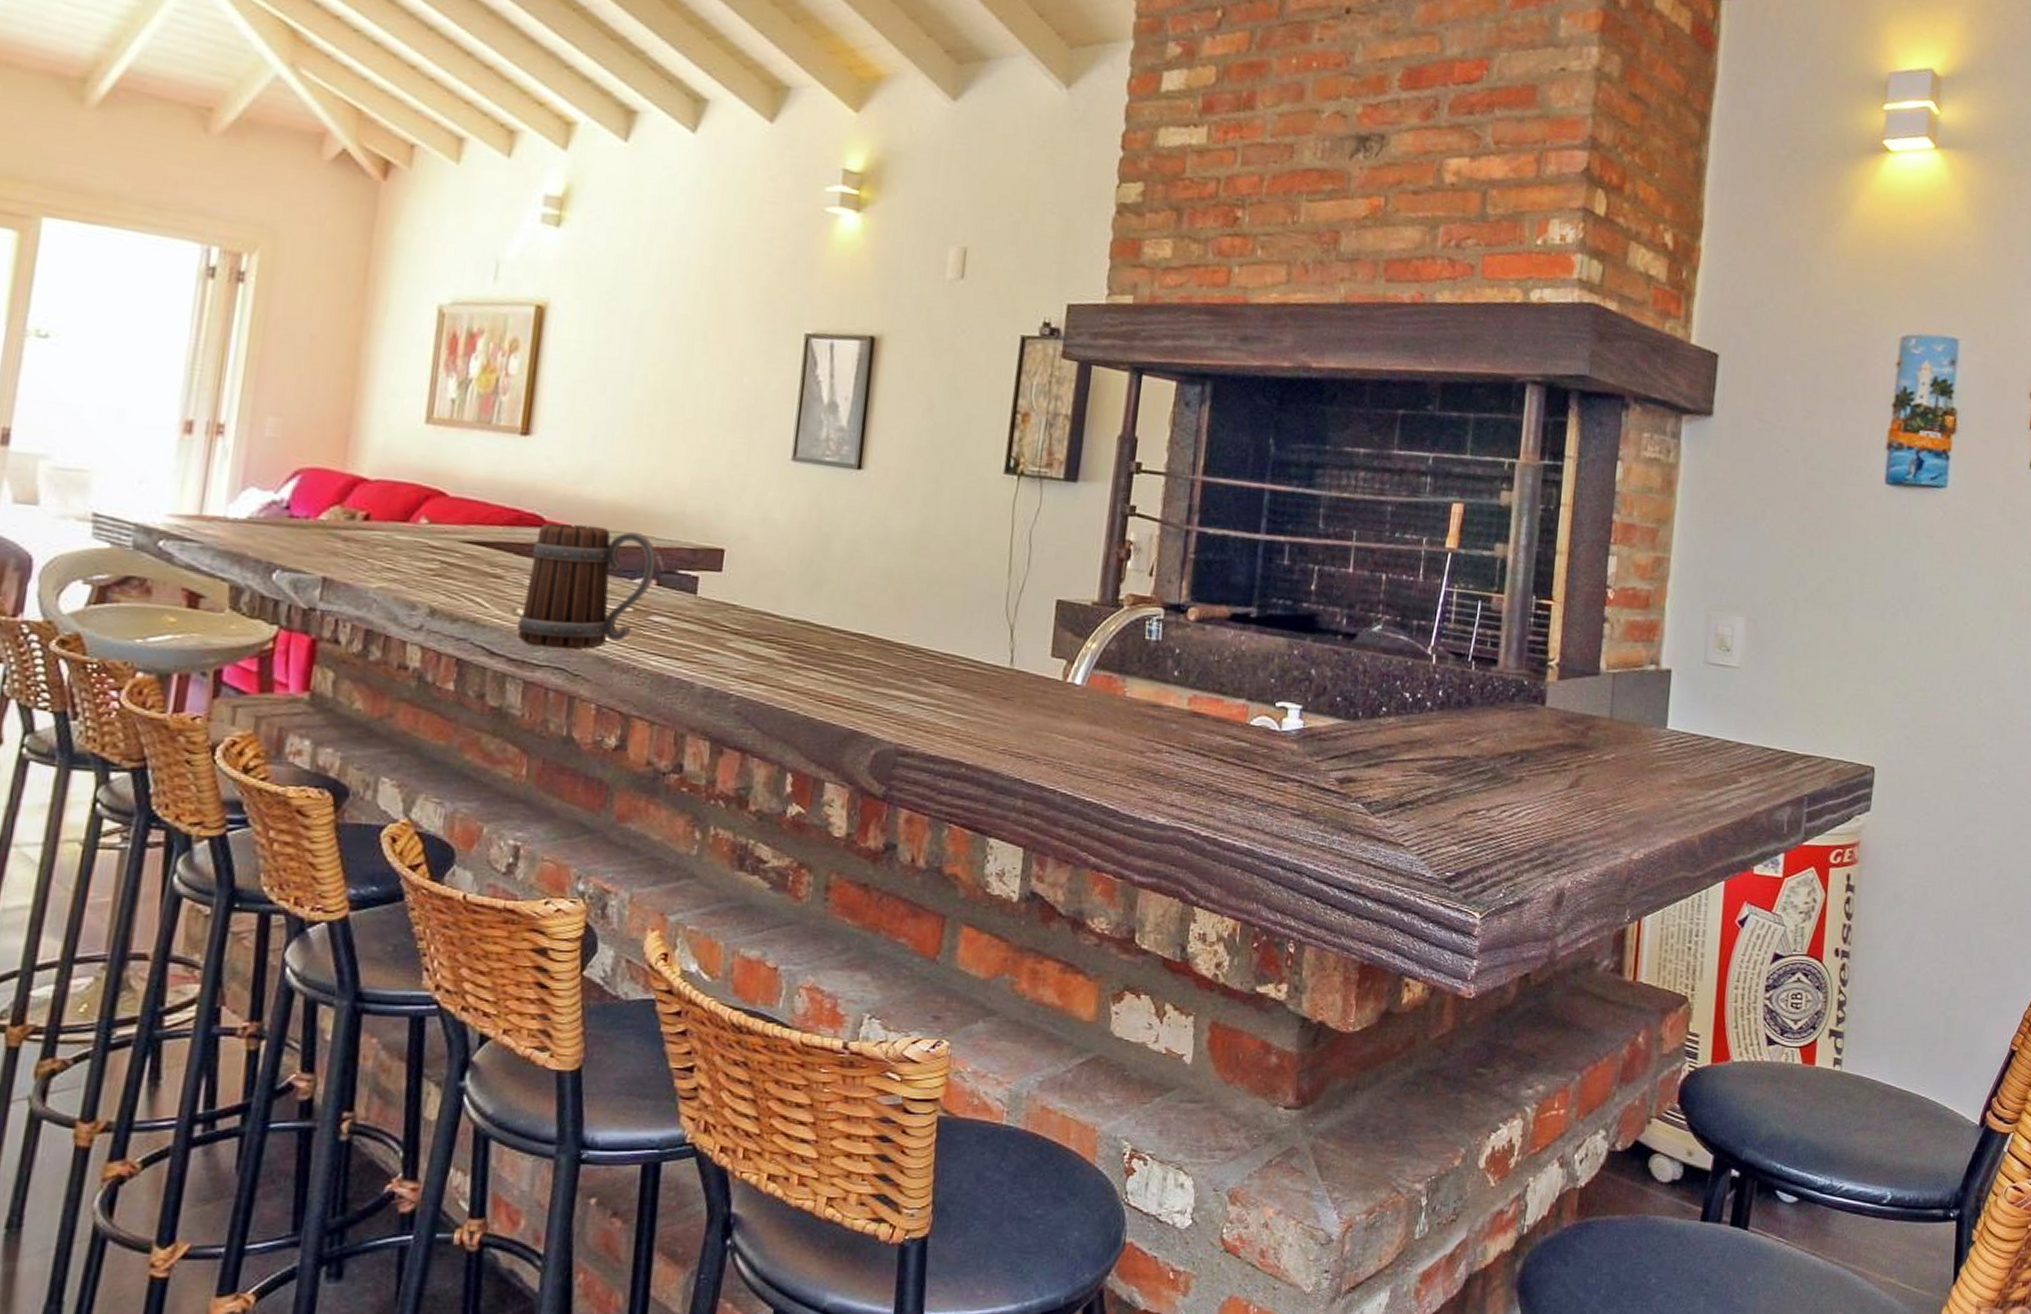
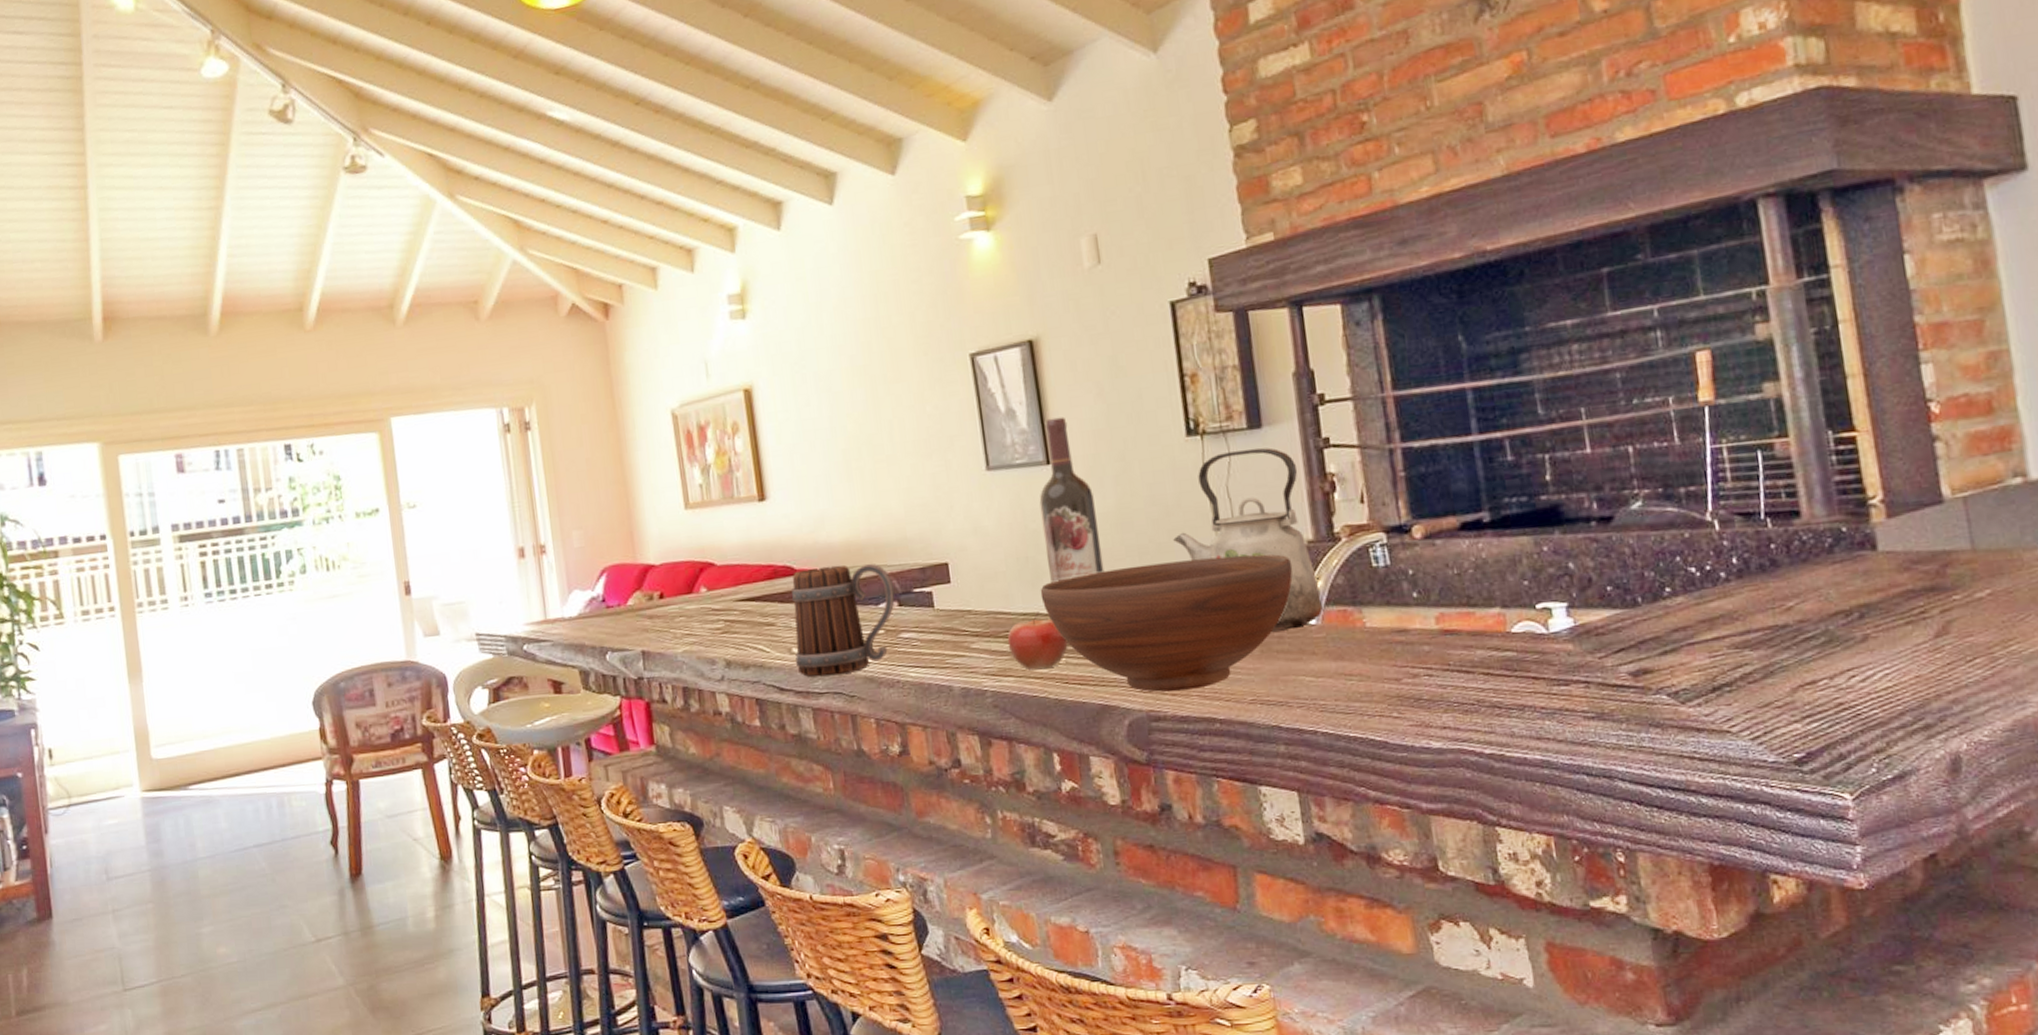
fruit: none [767,621,833,683] -> present [1007,612,1068,671]
bowl: none [816,590,1073,730] -> present [1040,554,1293,693]
wine bottle: none [830,422,898,594] -> present [1039,417,1105,584]
kettle: none [966,498,1100,686] -> present [1173,447,1323,631]

